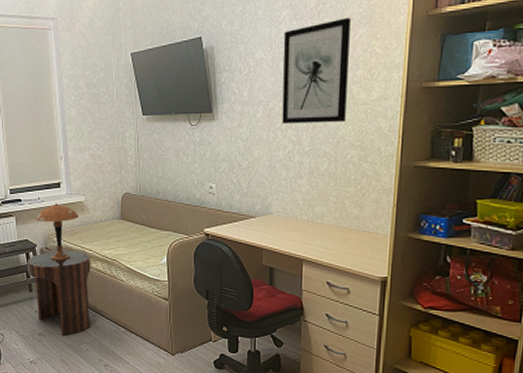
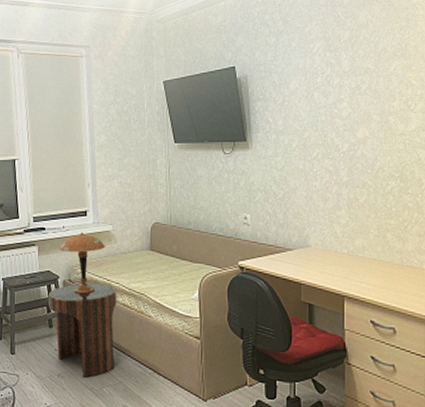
wall art: present [282,18,350,124] -> none [317,51,384,154]

